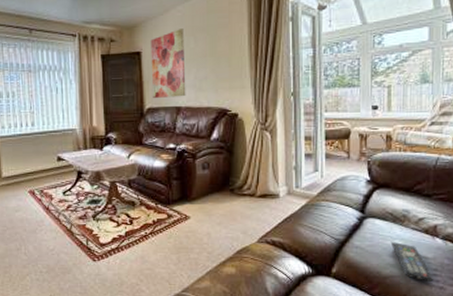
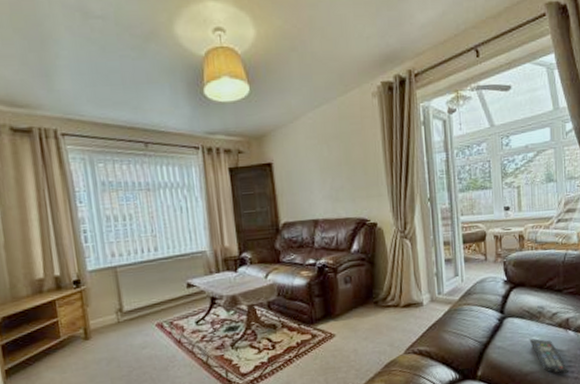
wall art: present [150,29,186,98] -> none [281,136,323,212]

